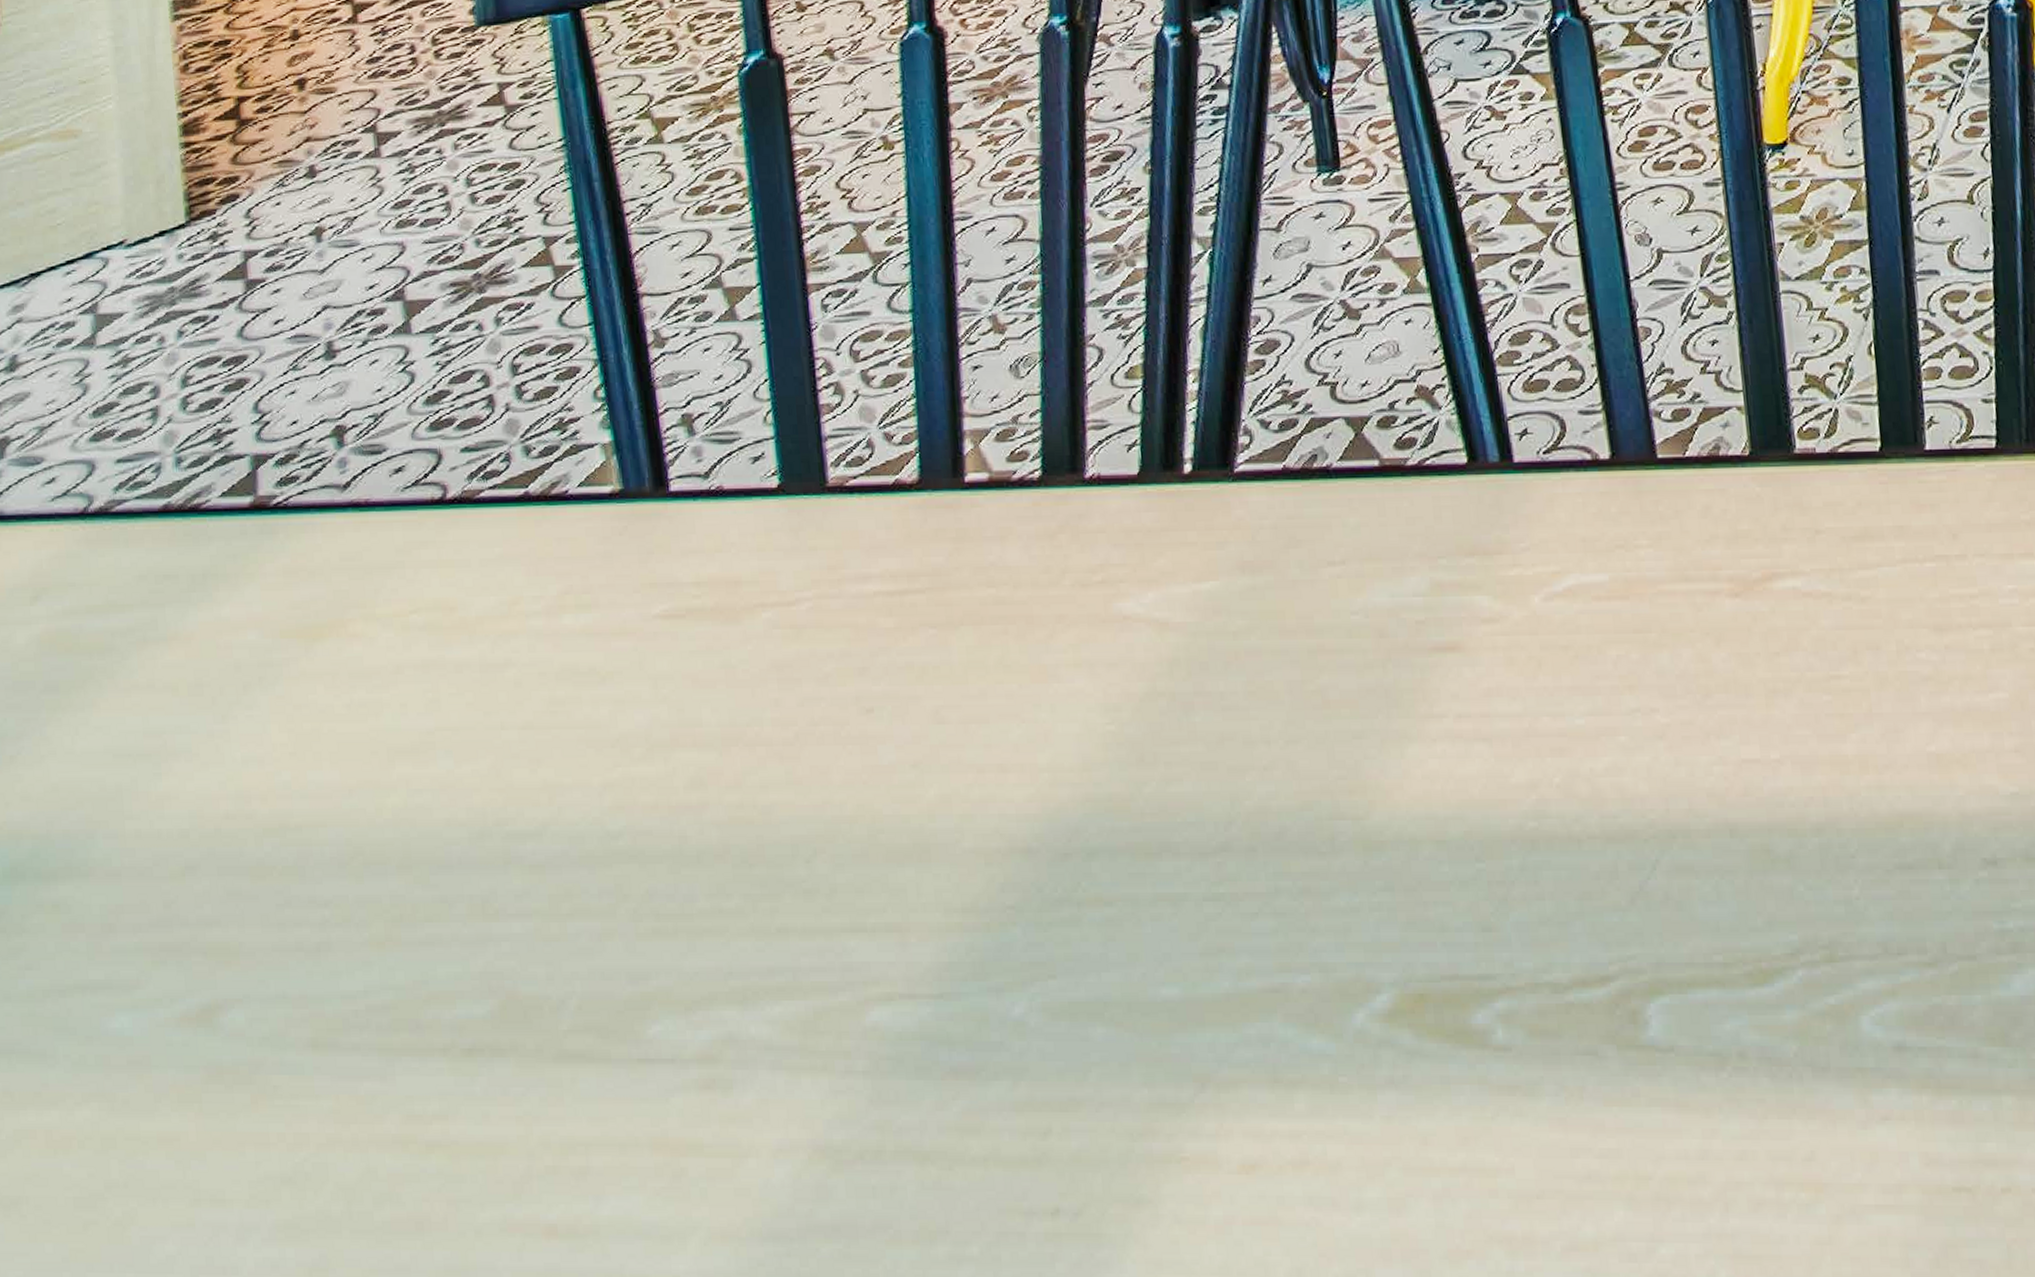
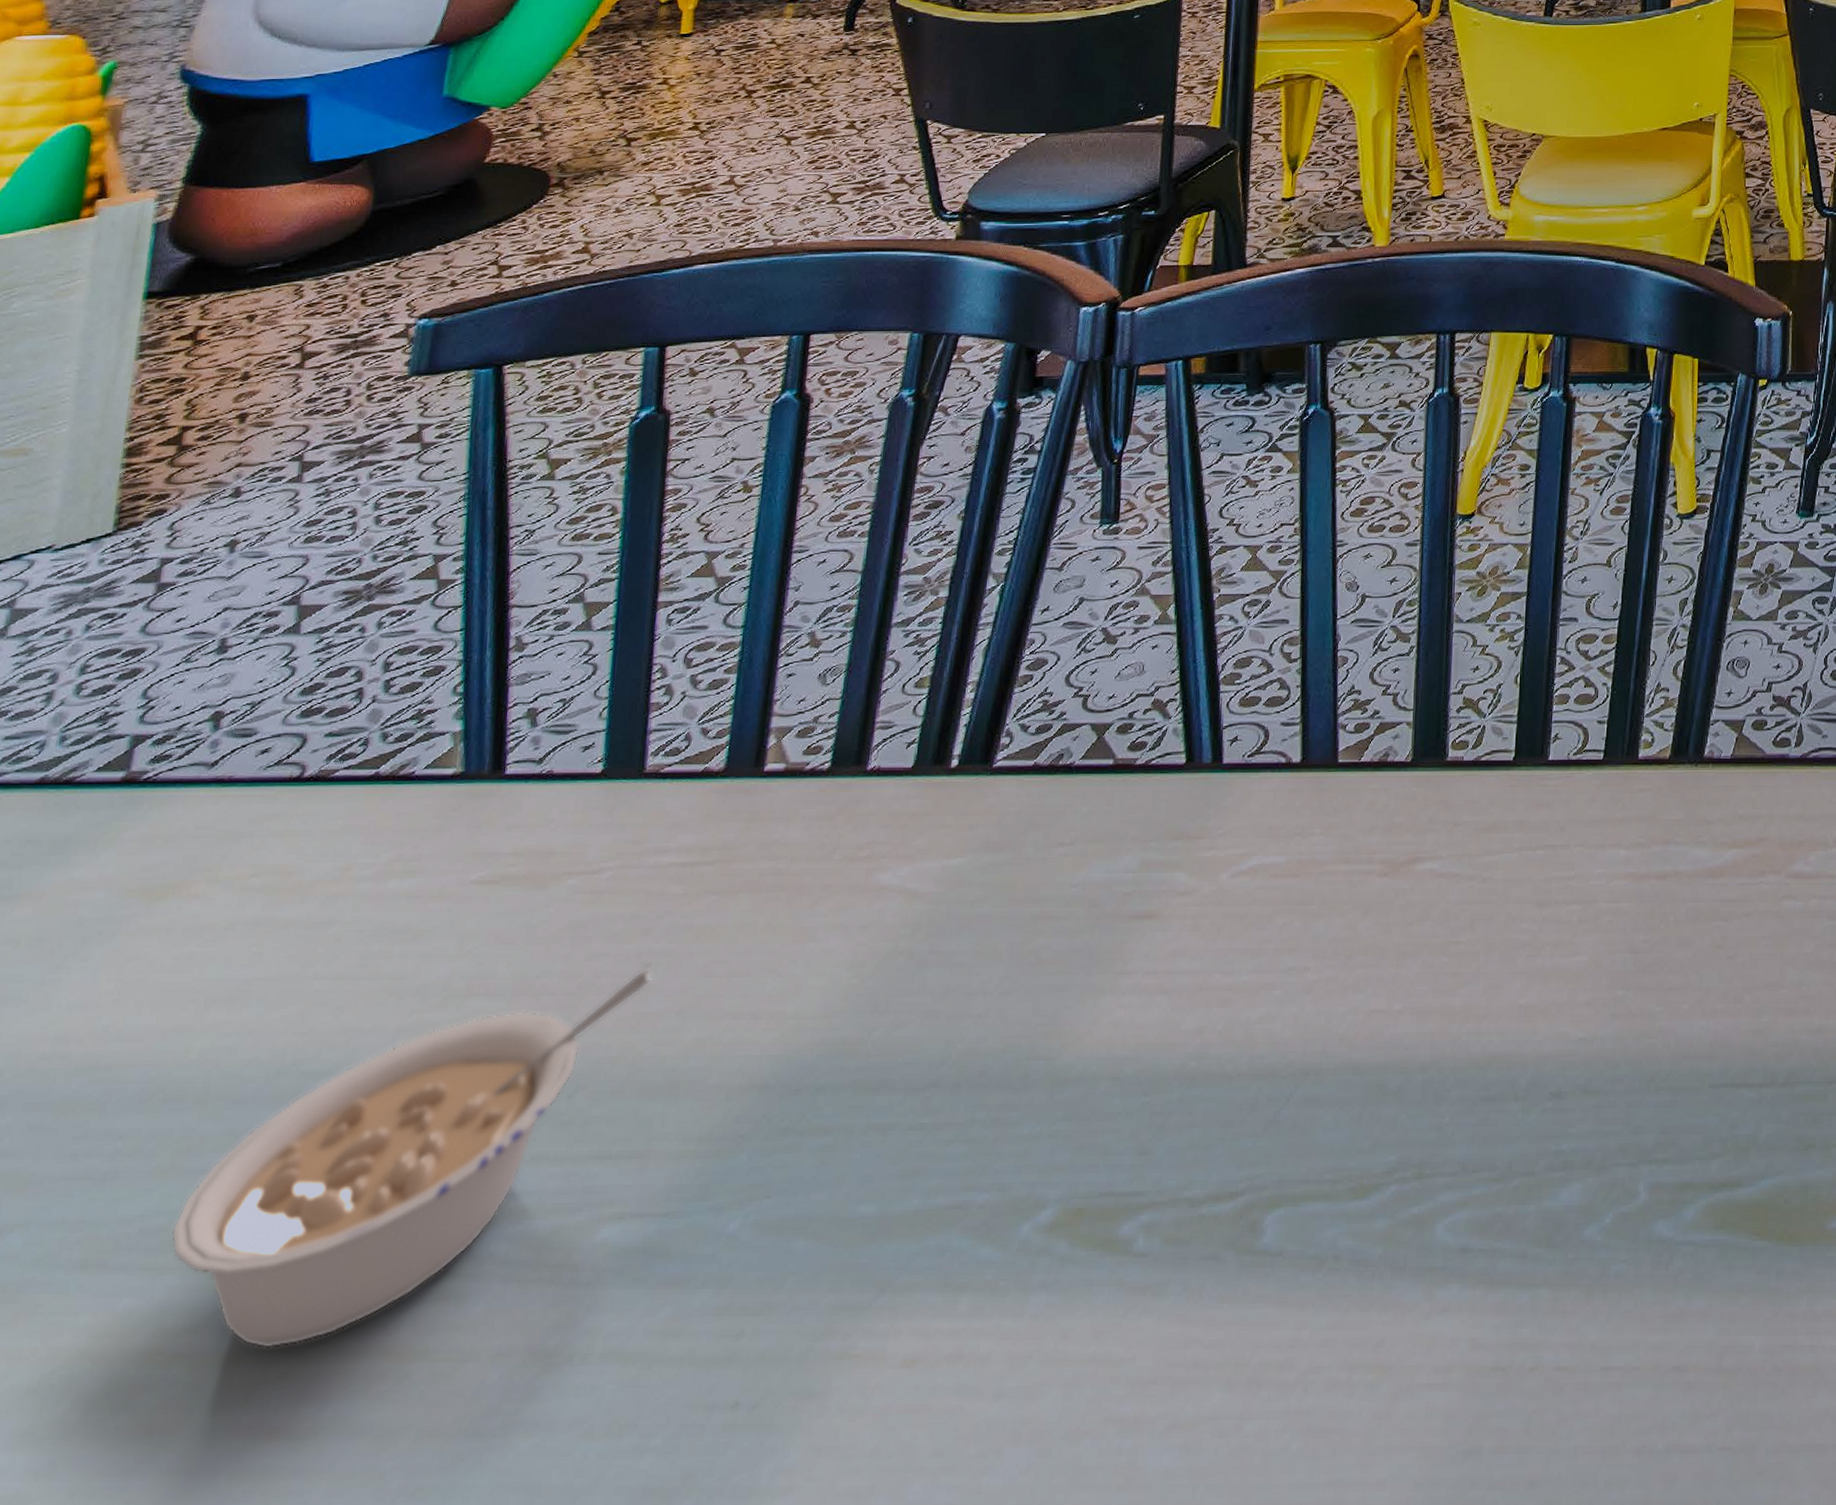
legume: none [400,716,877,1140] -> present [171,970,652,1350]

